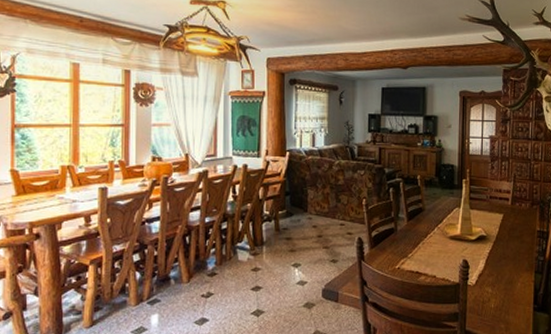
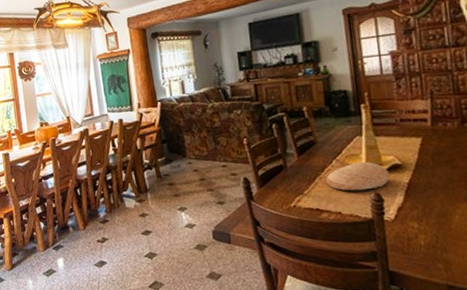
wooden bowl: none [428,231,477,257] -> present [326,161,391,191]

